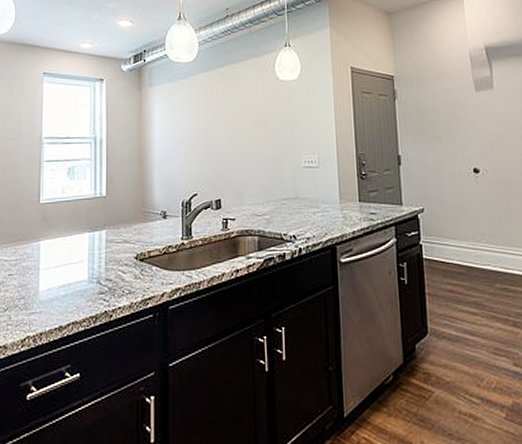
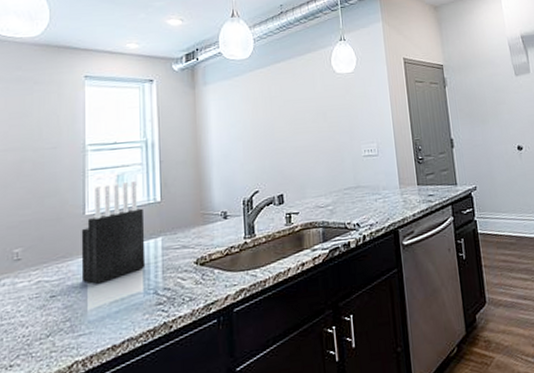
knife block: none [35,174,91,268] -> present [81,180,146,284]

